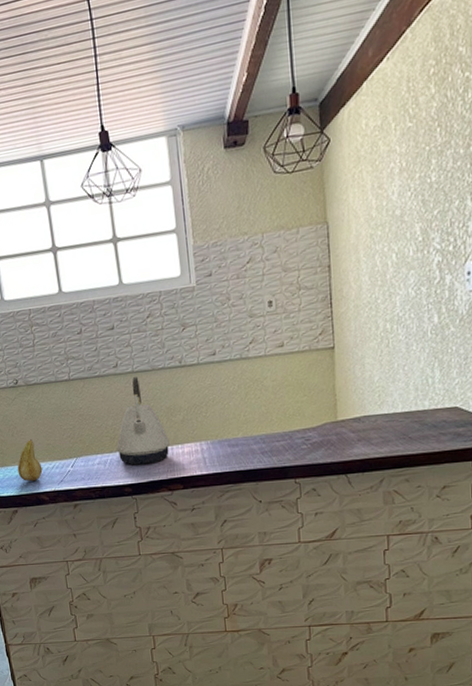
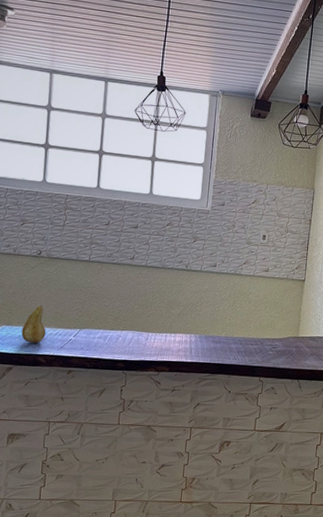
kettle: present [115,376,170,465] -> none [117,270,165,346]

